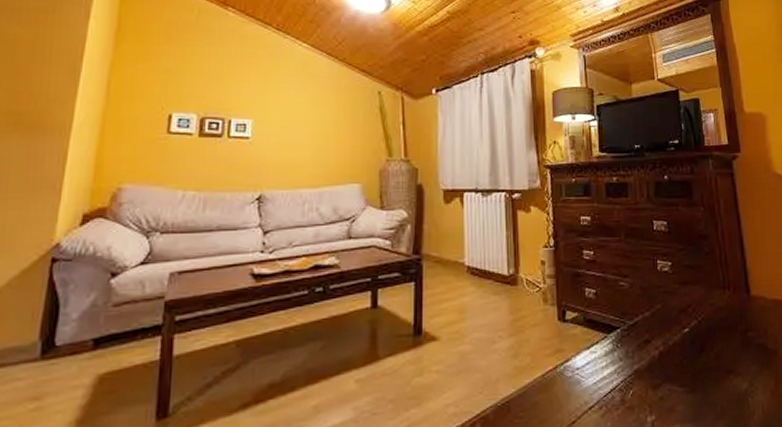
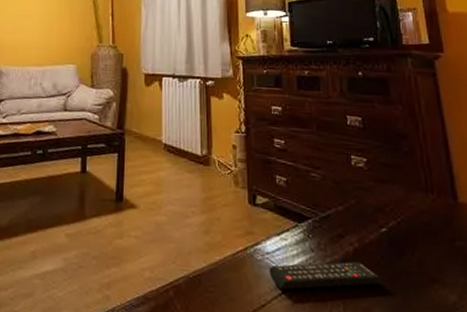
remote control: none [579,364,685,403] -> present [269,261,383,290]

